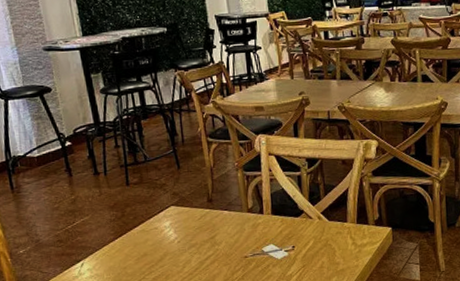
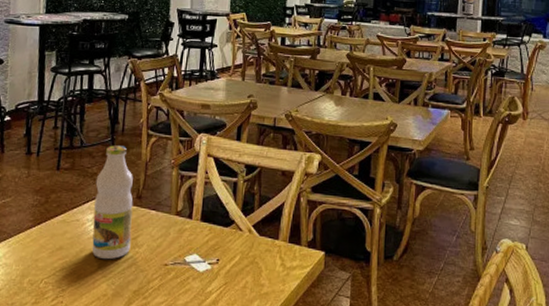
bottle: none [166,155,210,260] -> present [92,145,133,260]

